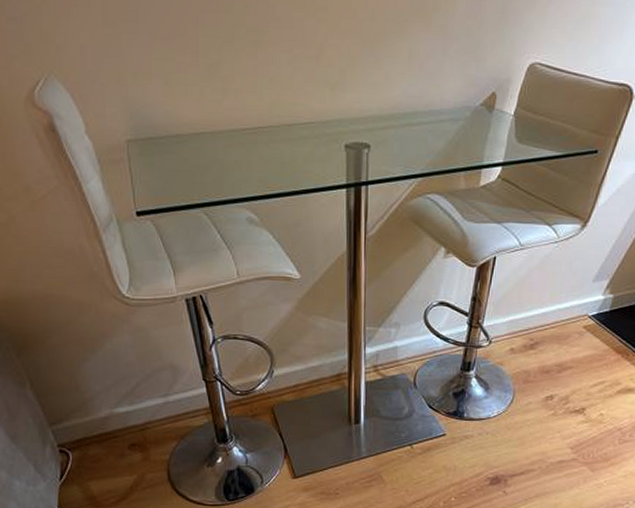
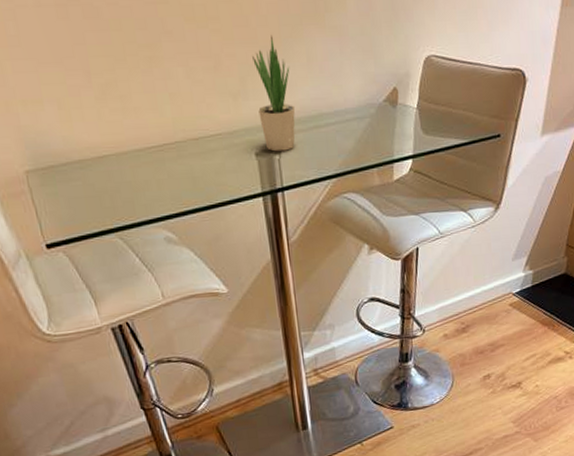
potted plant: none [353,29,391,146] -> present [252,34,296,152]

